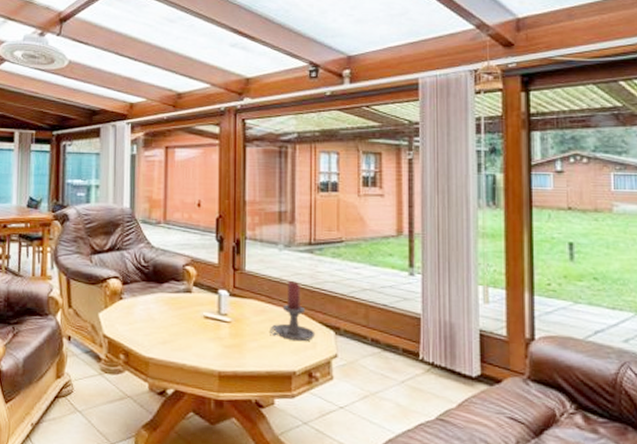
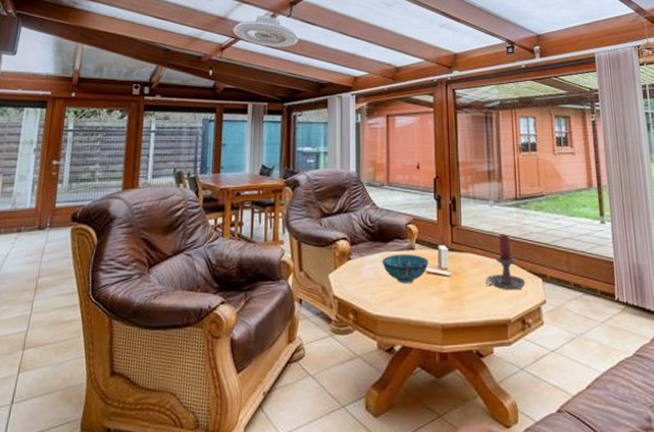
decorative bowl: none [156,296,207,327] -> present [382,254,429,283]

